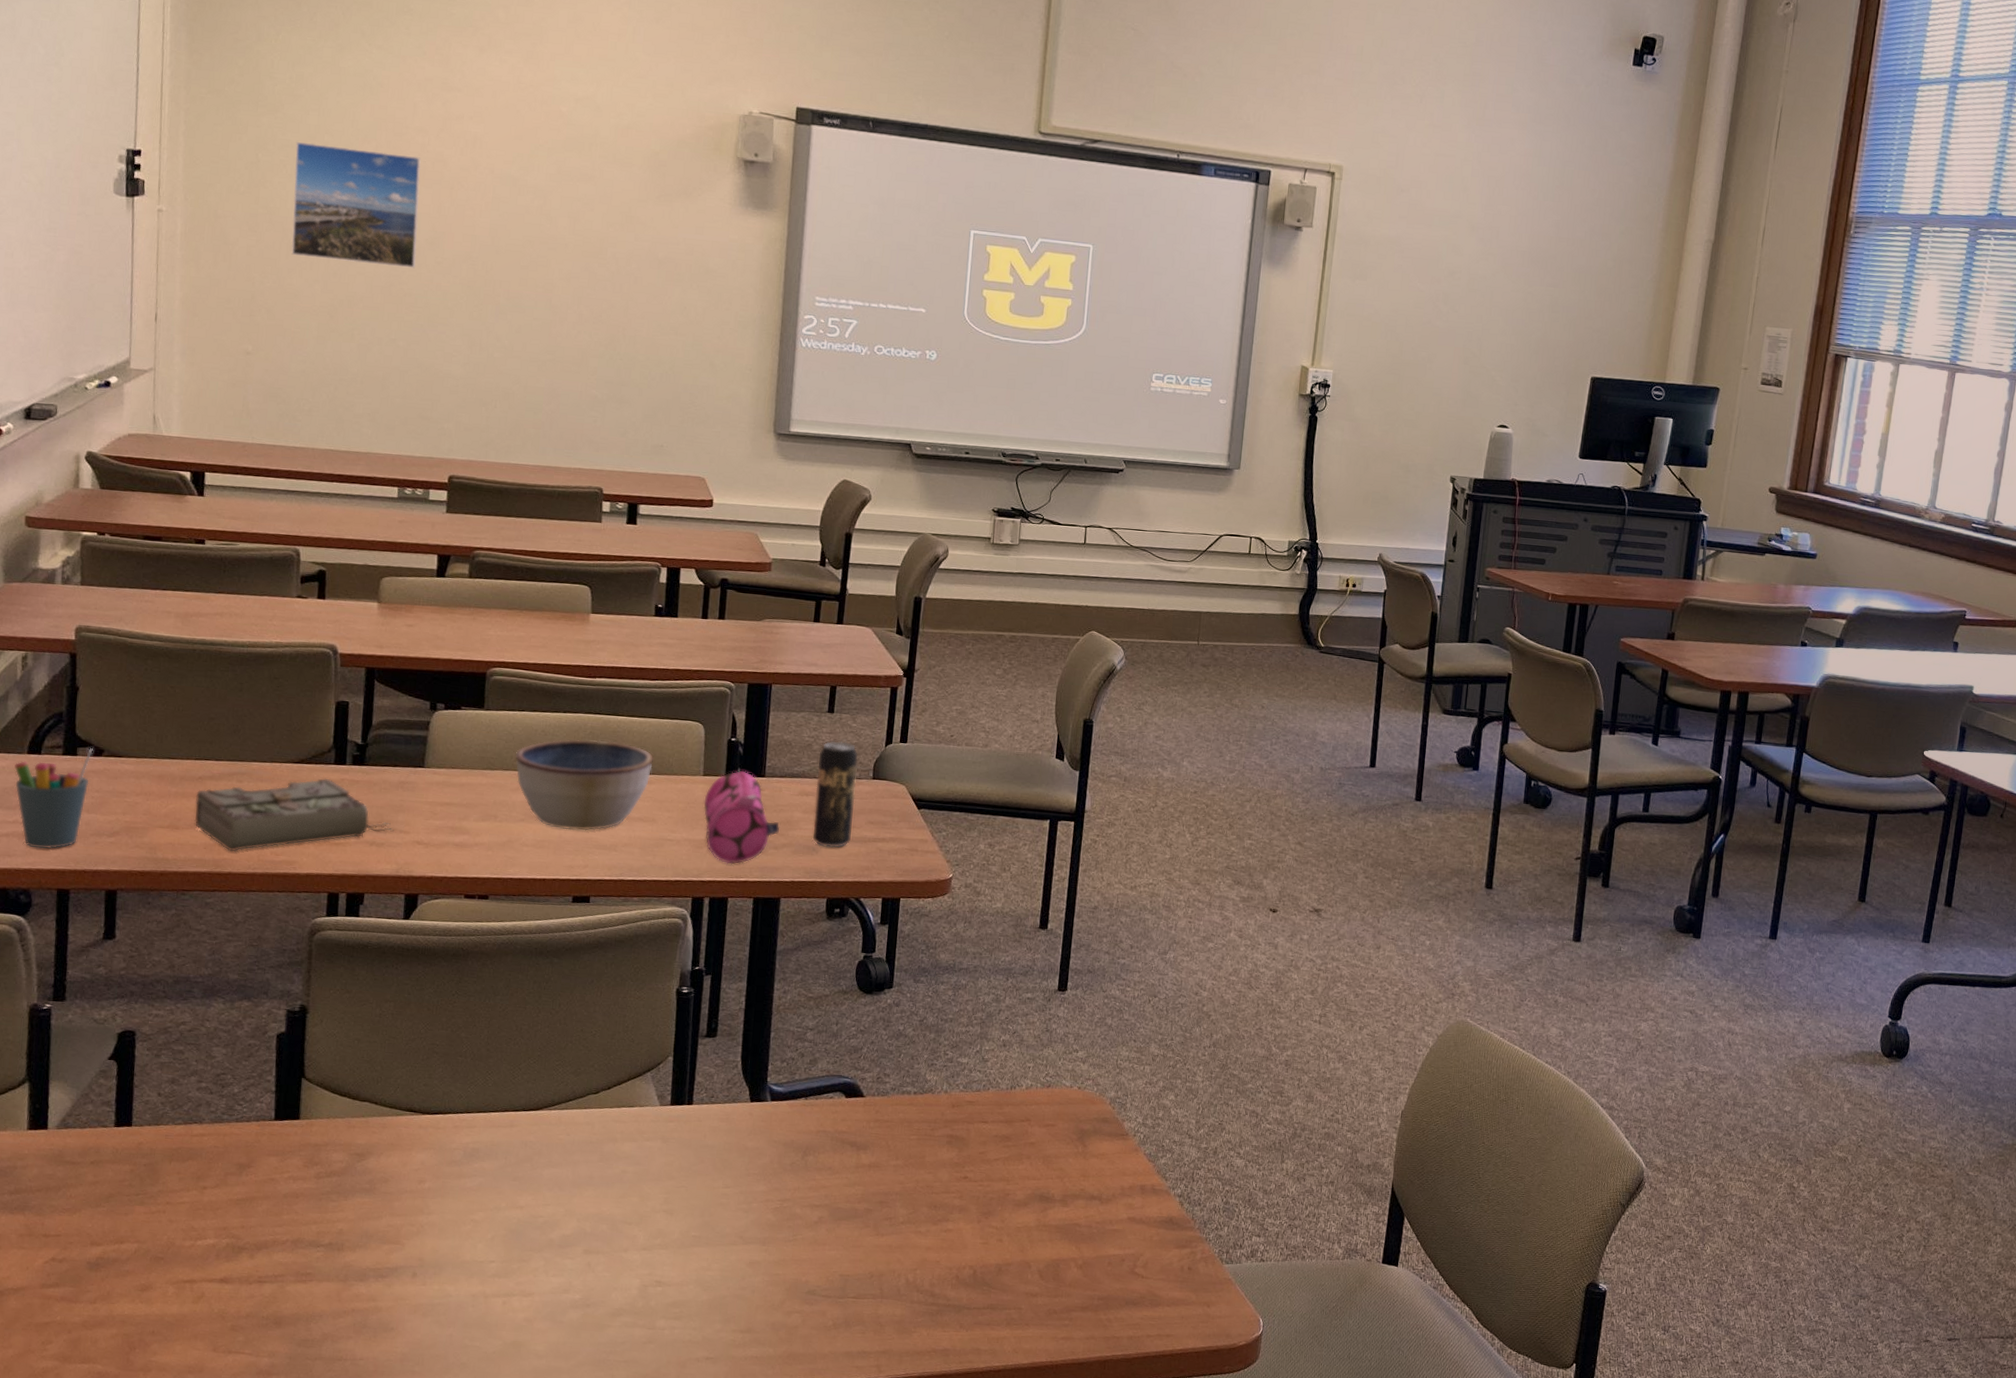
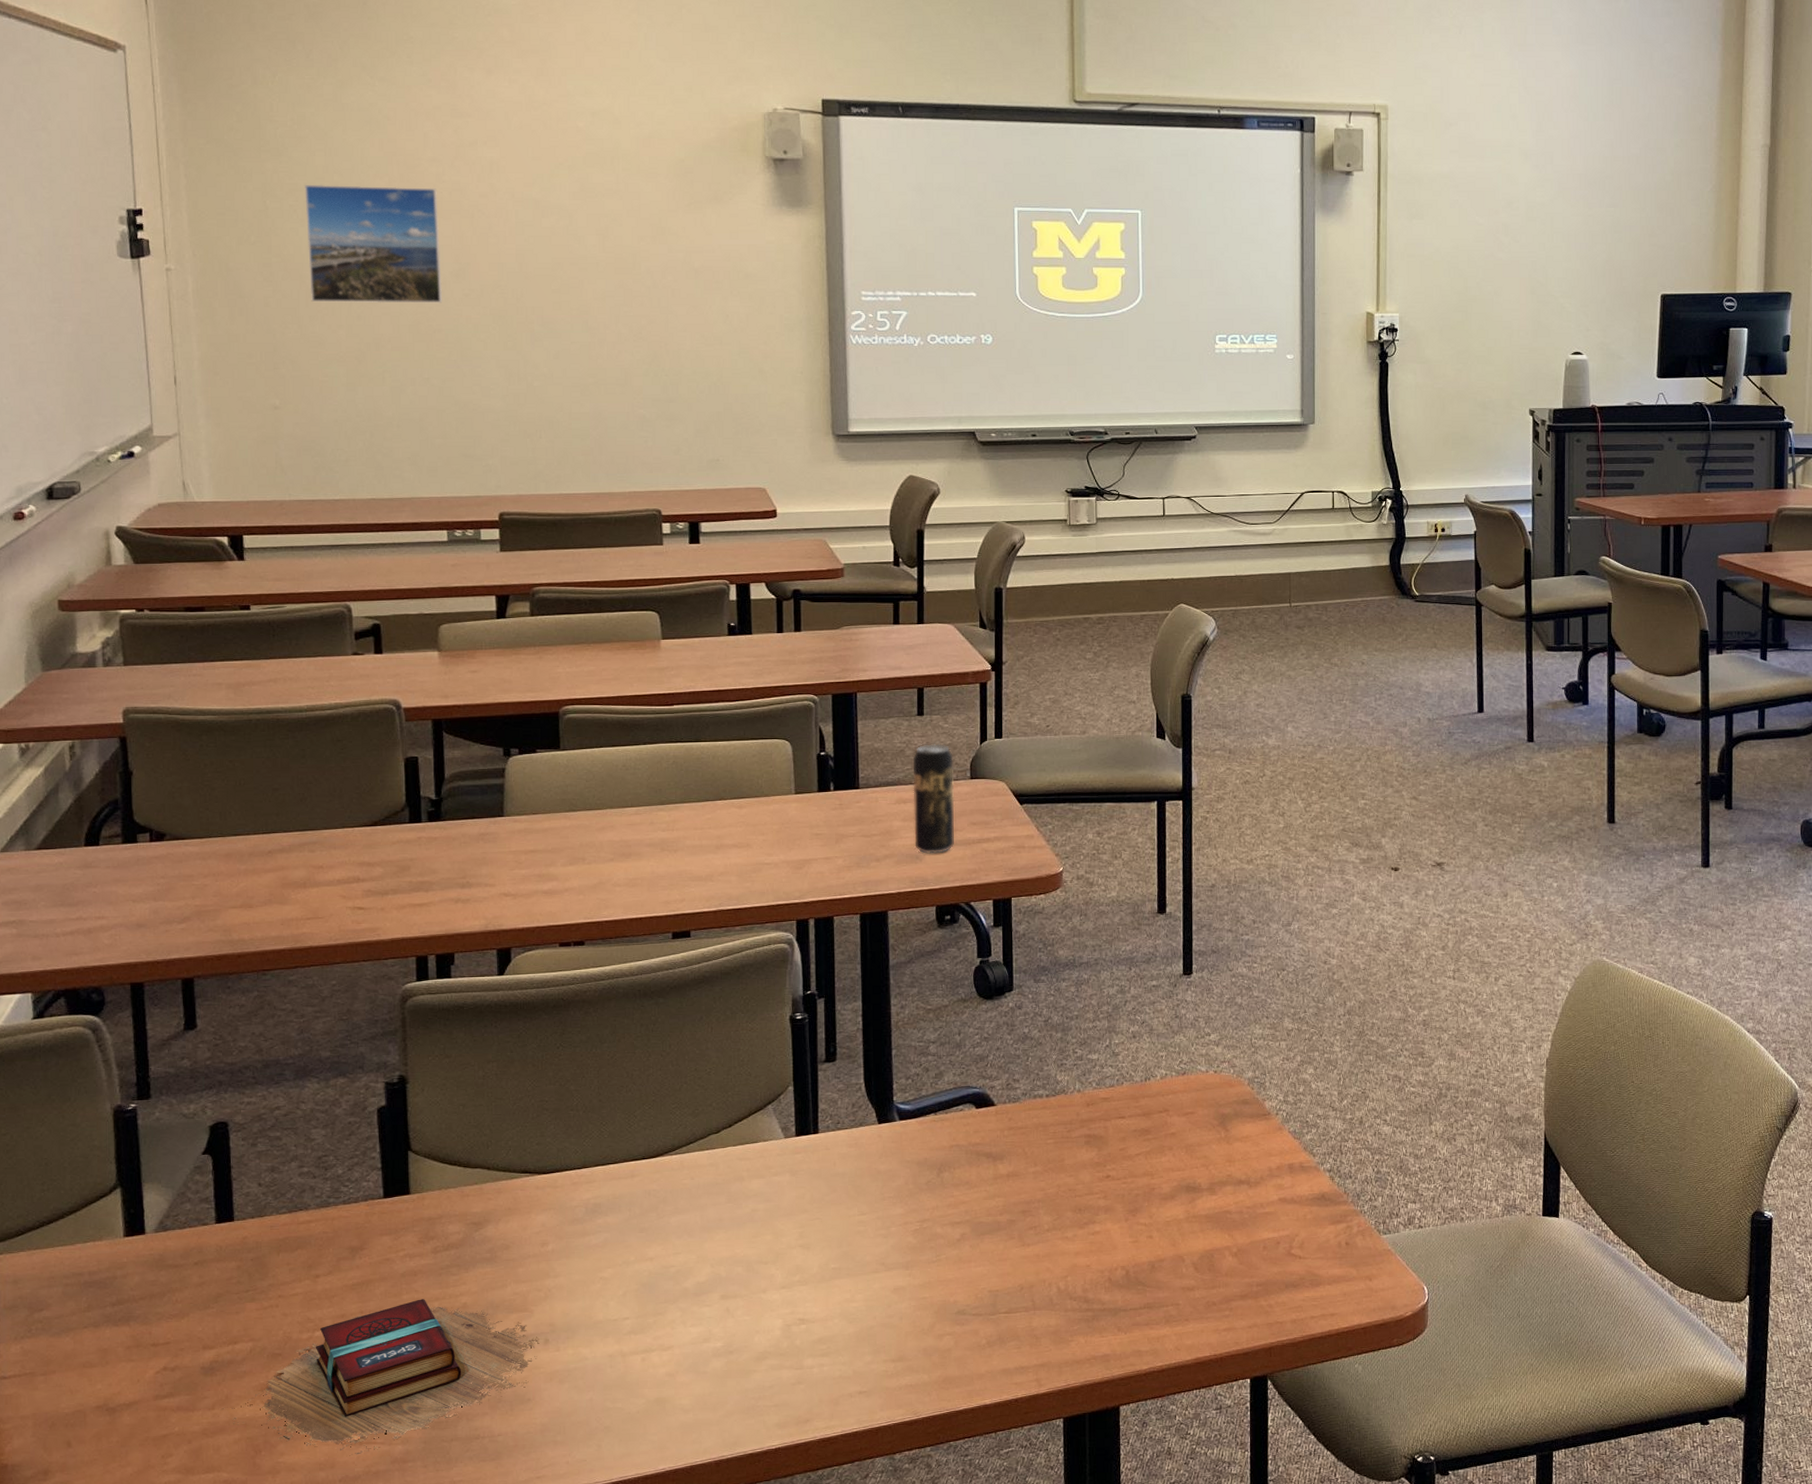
pen holder: present [14,748,93,849] -> none [72,834,154,944]
book: none [101,1220,408,1363] -> present [220,1299,539,1455]
diary: present [194,778,394,852] -> none [267,838,479,925]
bowl: present [515,739,654,831] -> none [597,768,742,864]
pencil case: present [703,770,780,865] -> none [798,784,880,882]

